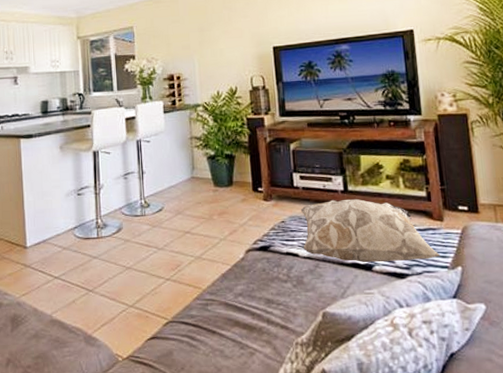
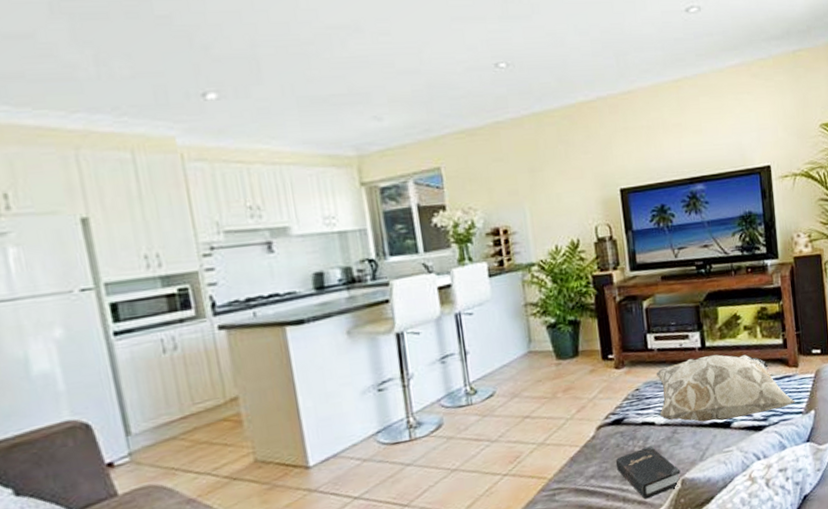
hardback book: none [261,275,322,325] -> present [615,446,681,499]

